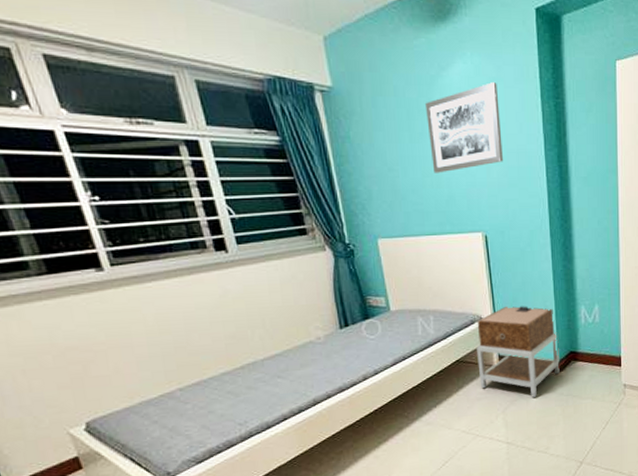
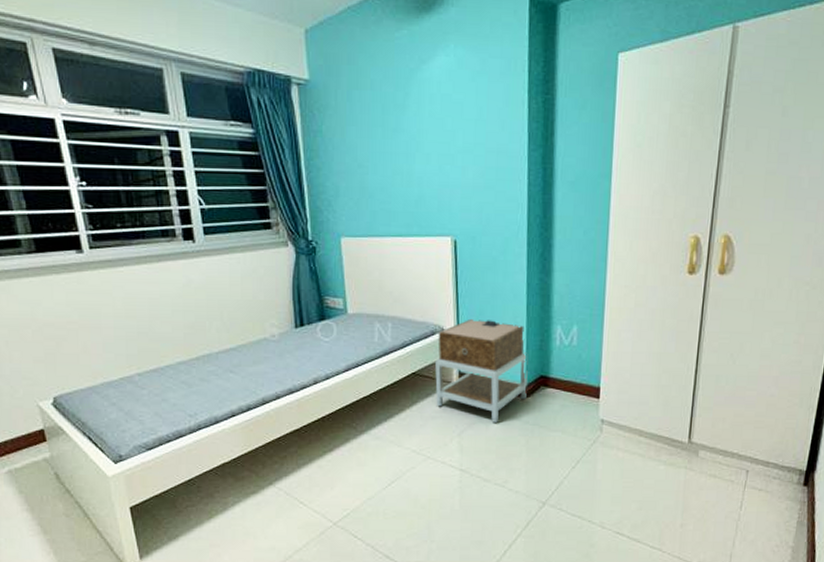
wall art: present [424,82,503,173] -> none [401,76,482,172]

